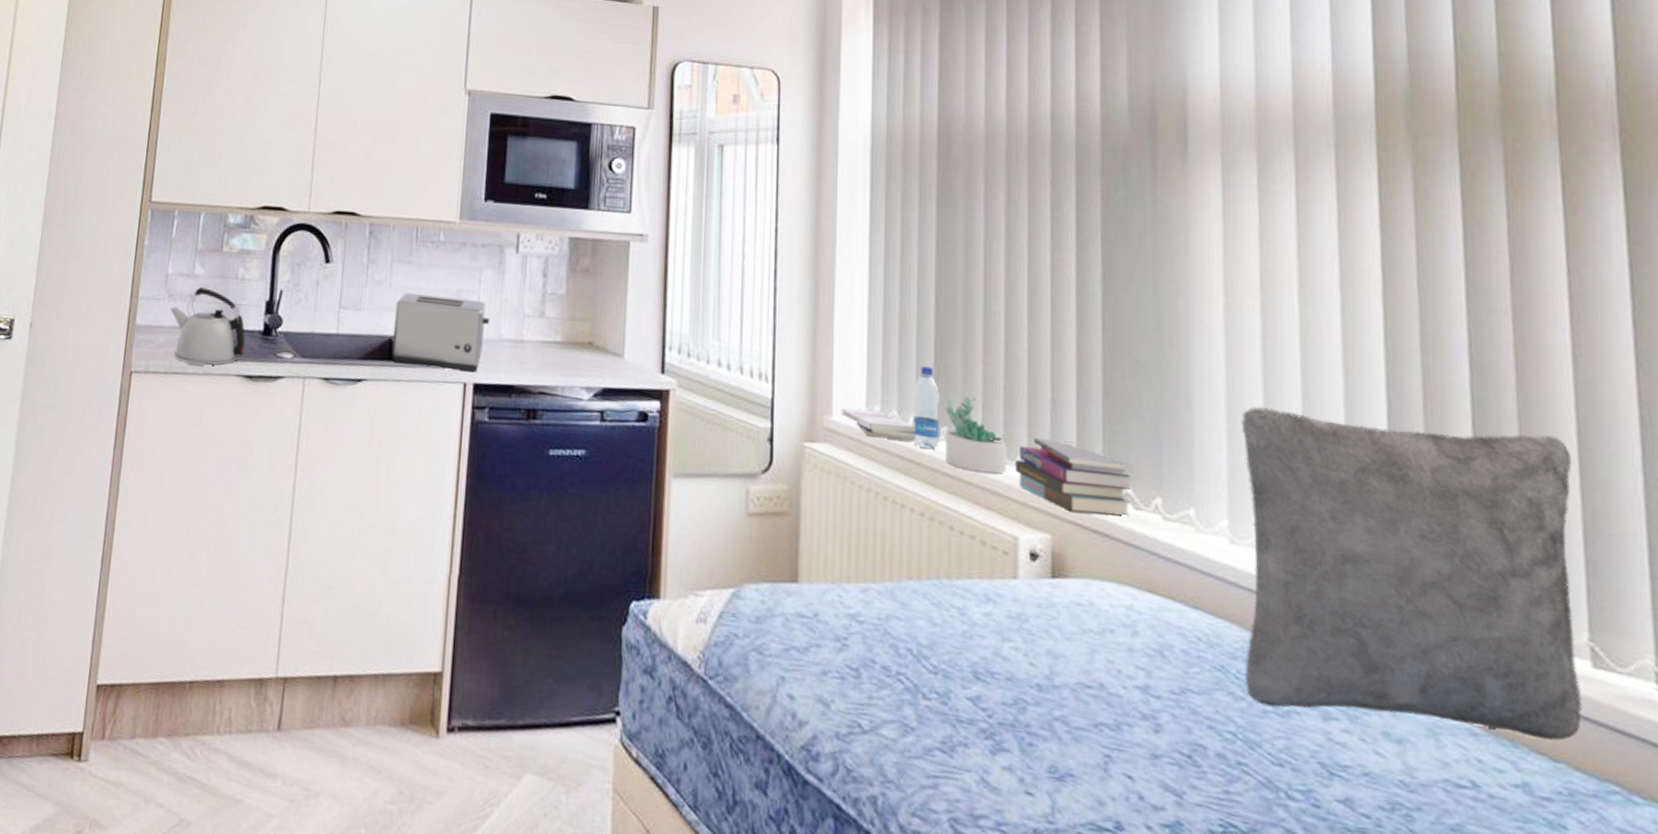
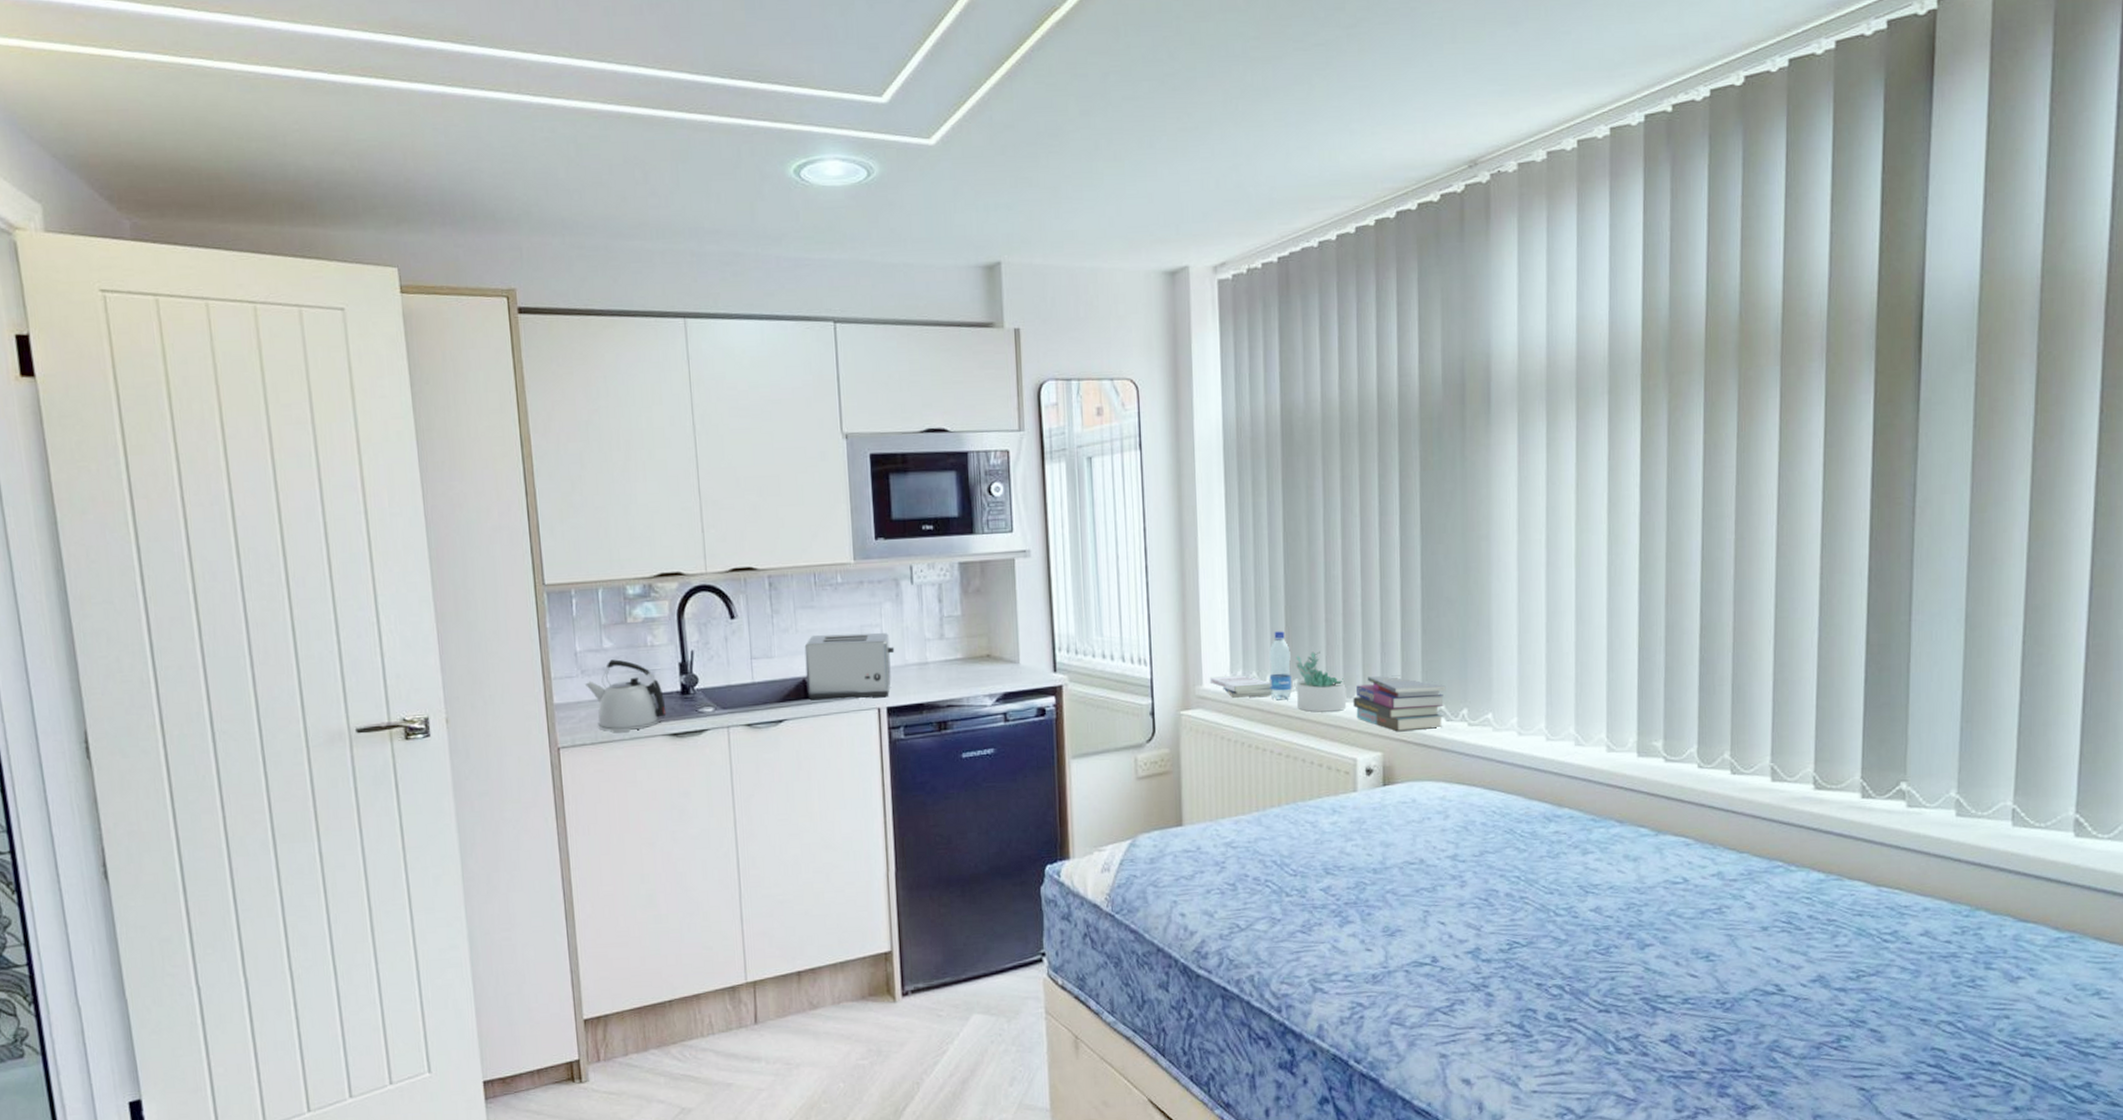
pillow: present [1241,406,1583,741] -> none [1527,611,1769,853]

